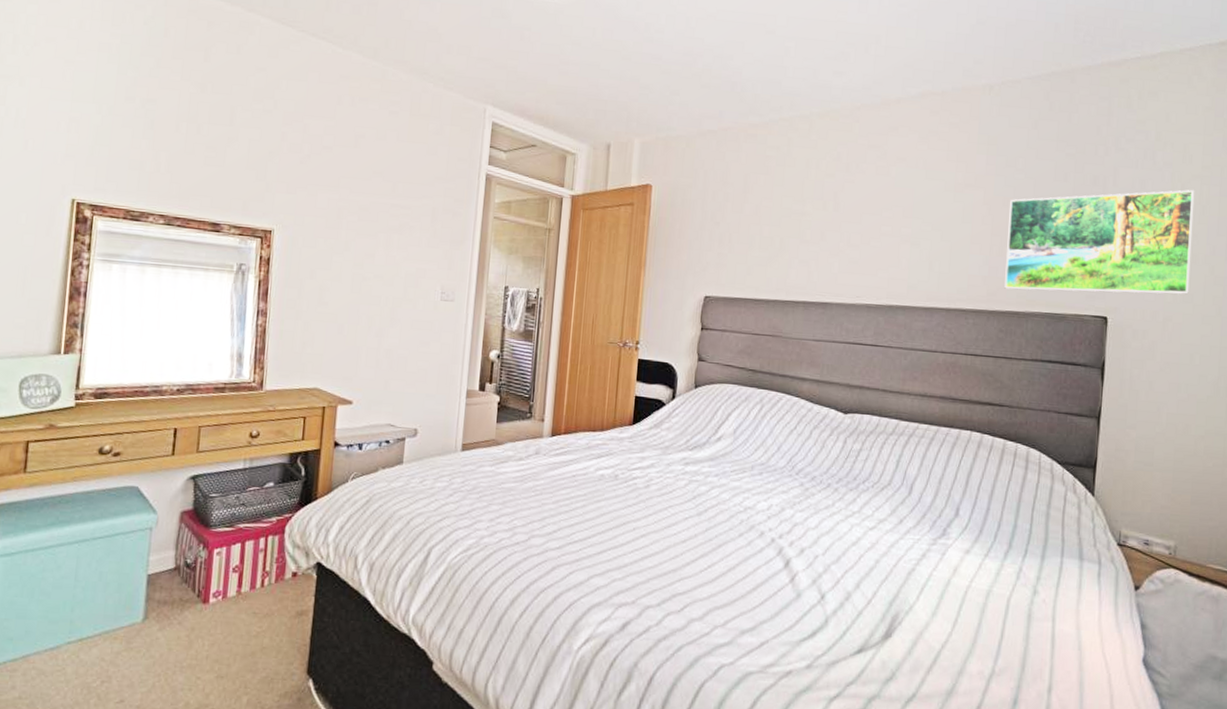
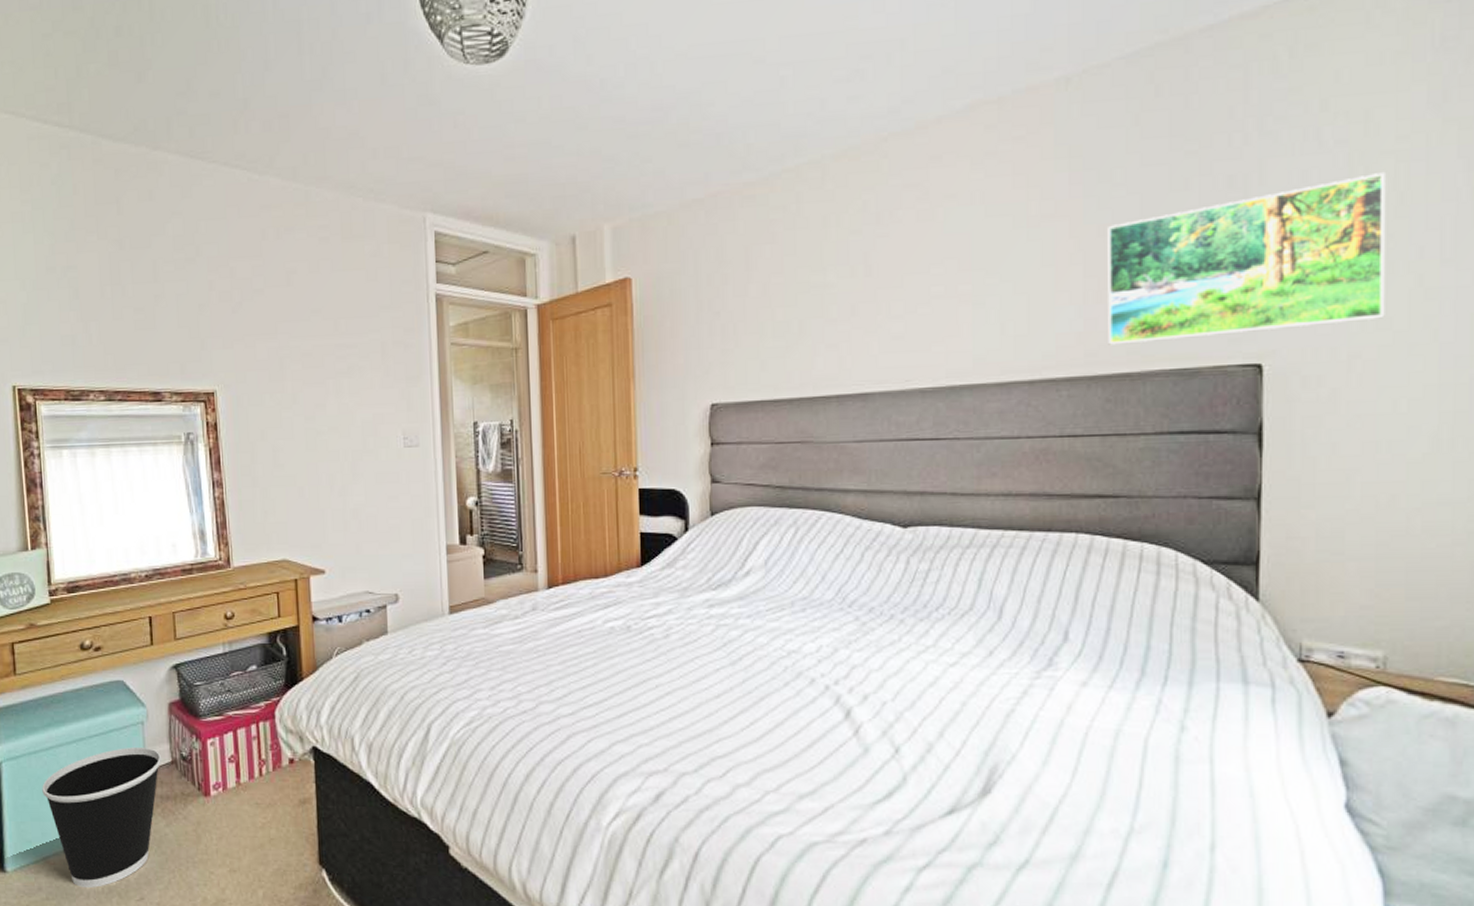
wastebasket: none [33,551,165,689] -> present [42,748,161,889]

